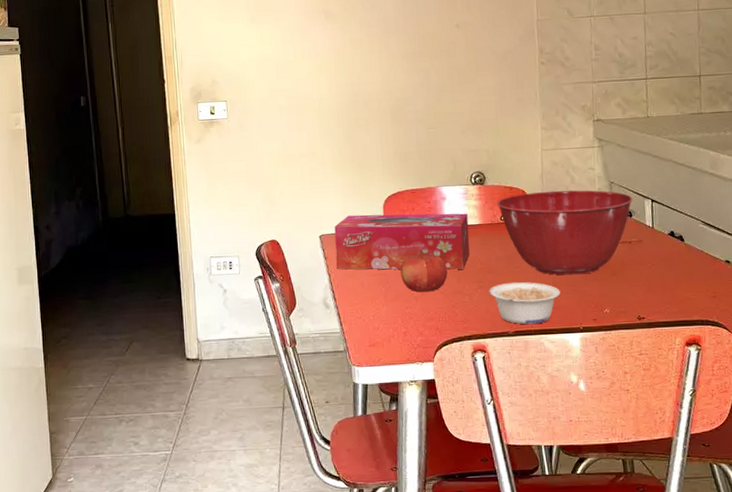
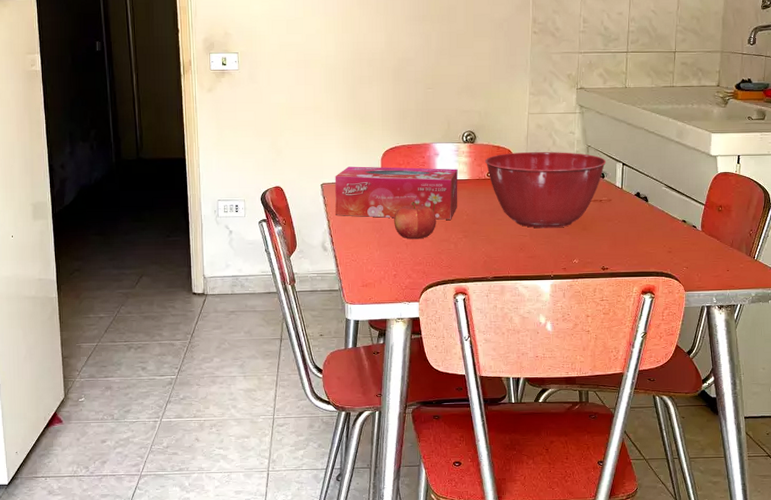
legume: present [489,282,560,325] -> none [473,233,536,271]

